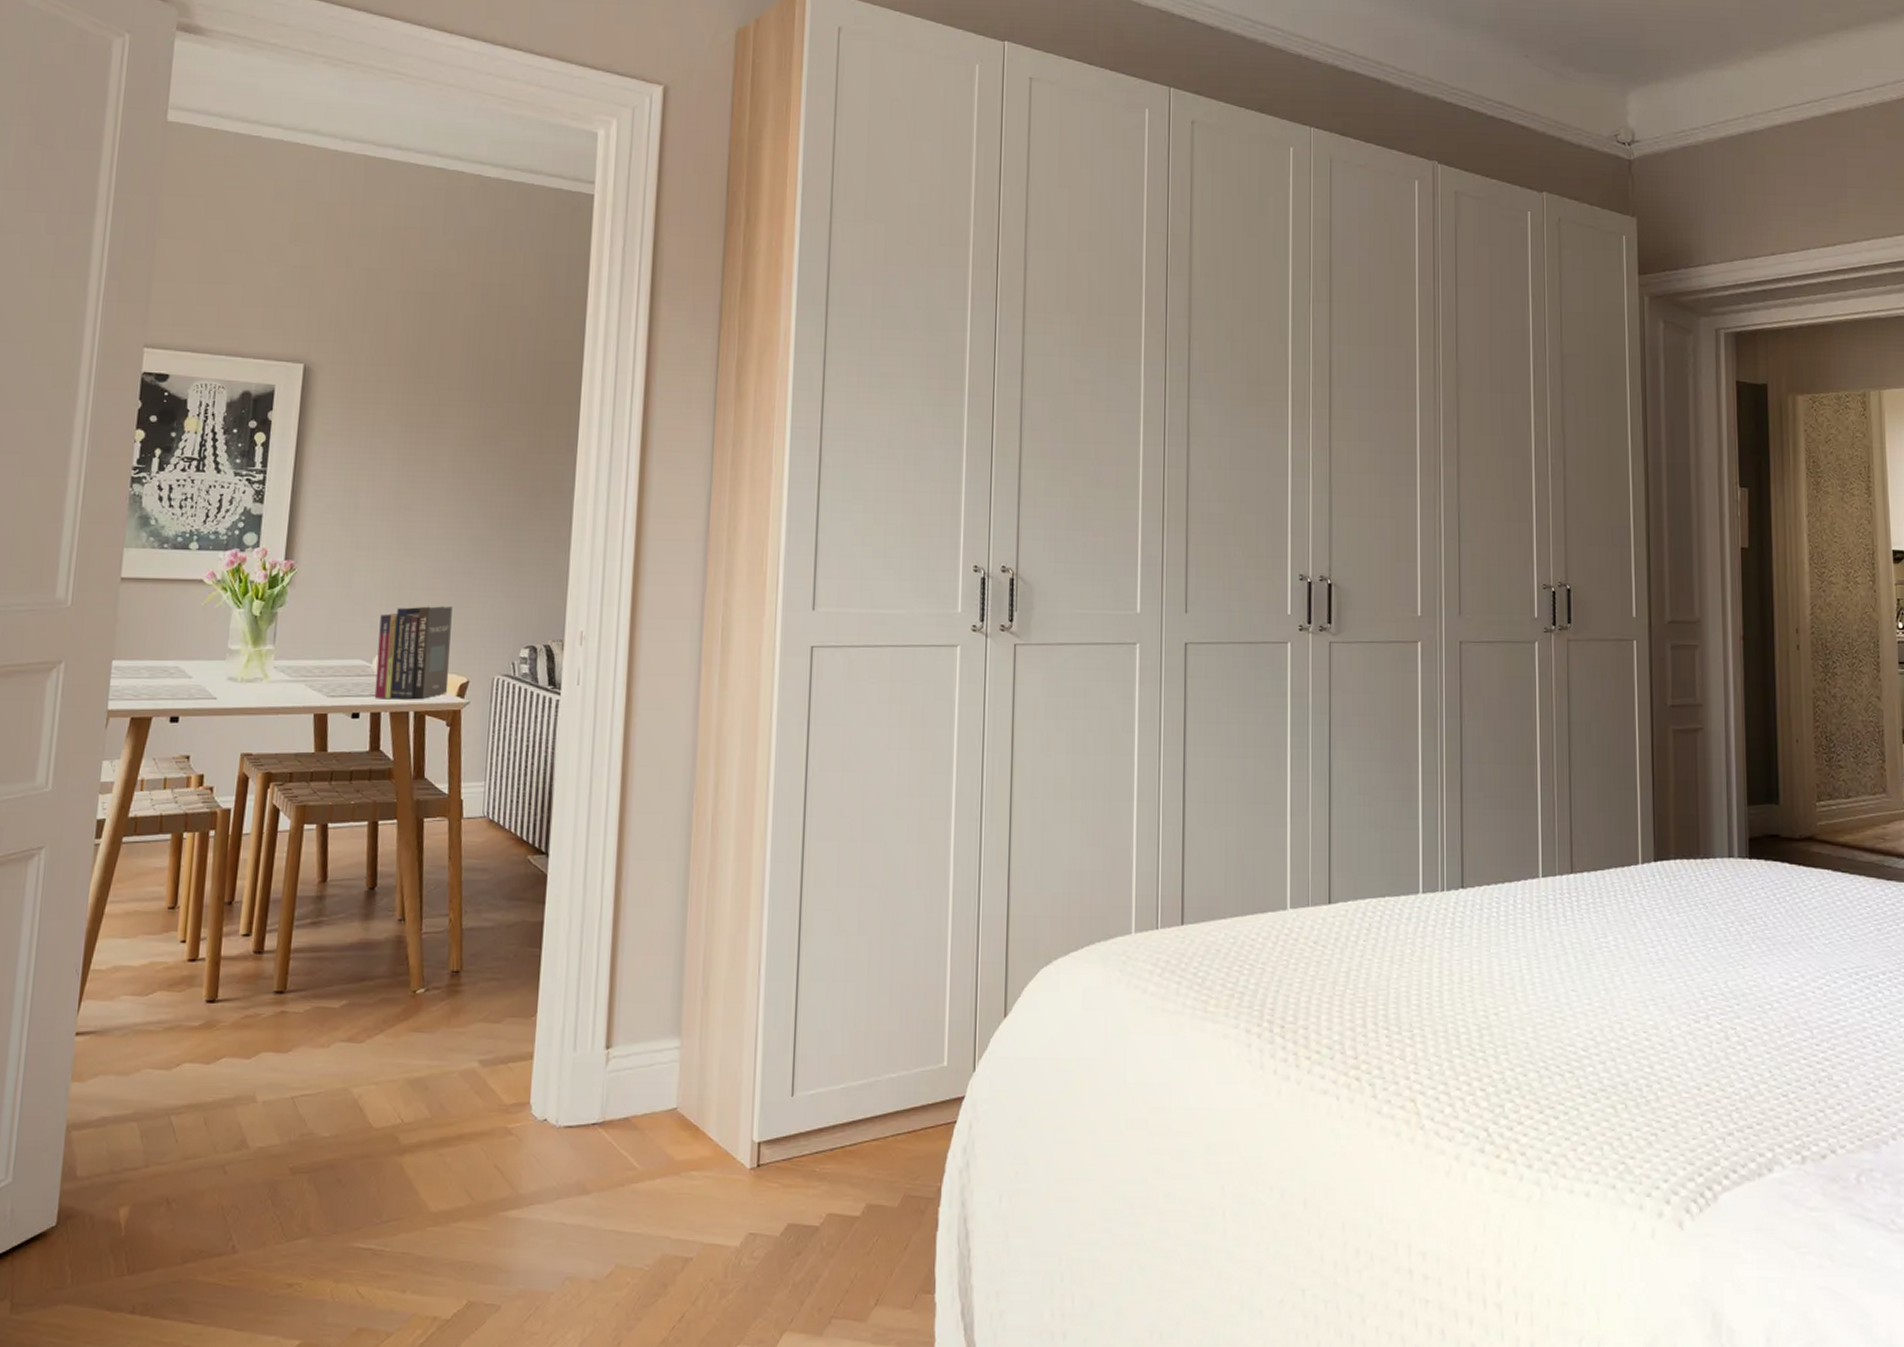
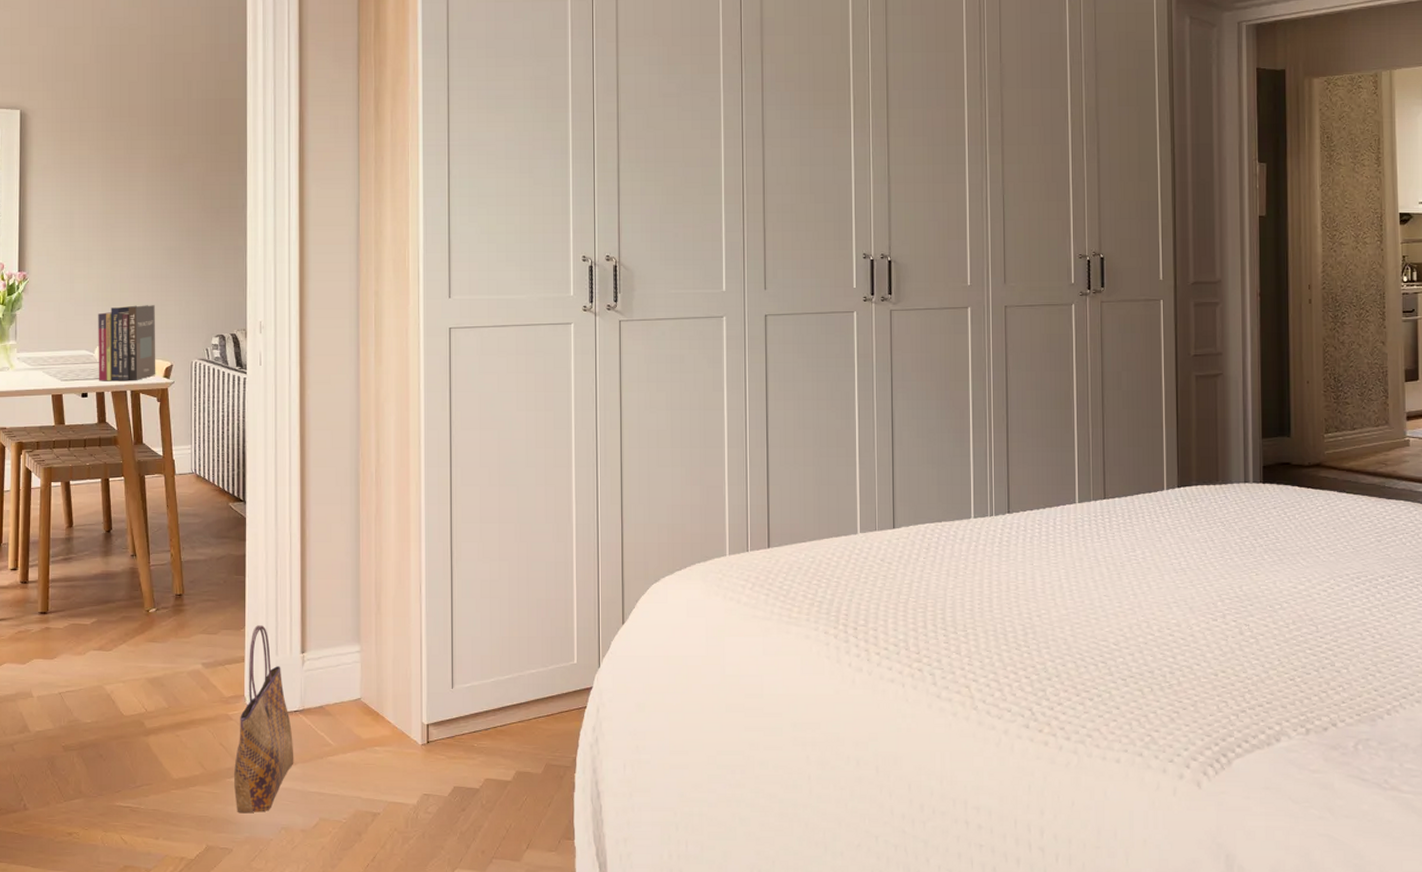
tote bag: none [508,1012,588,1258] -> present [233,625,294,813]

